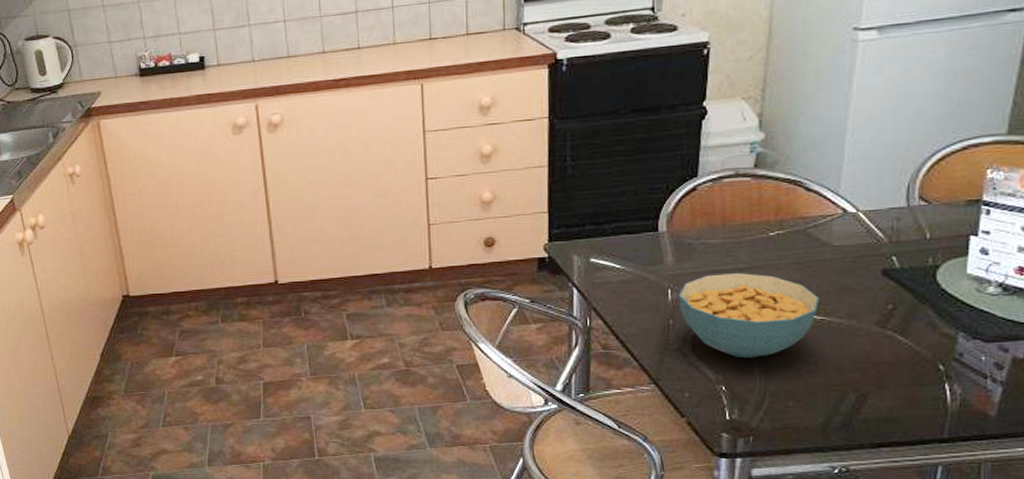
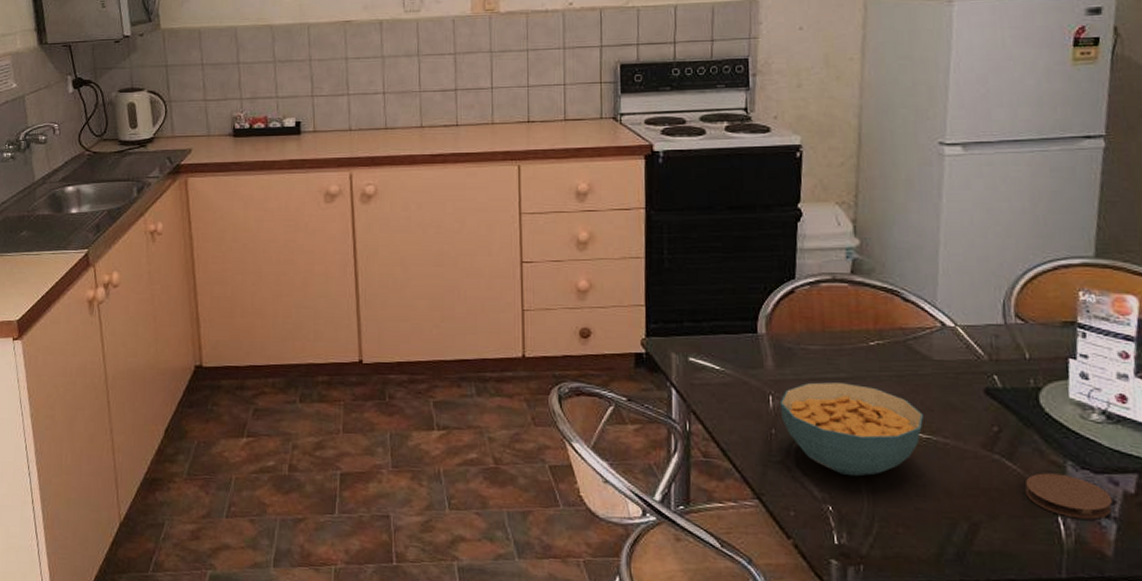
coaster: none [915,344,1000,384] -> present [1025,473,1112,520]

